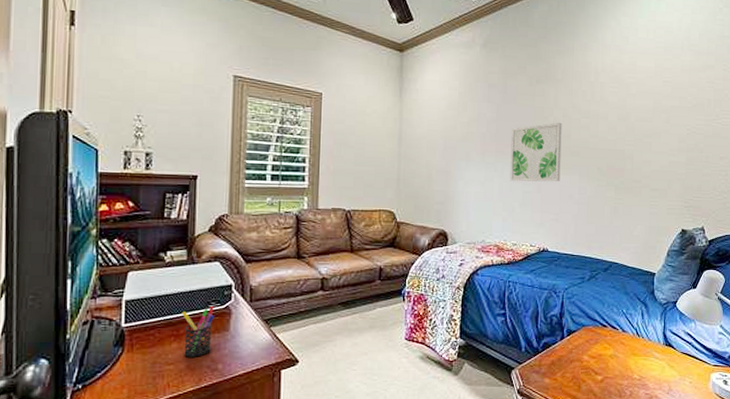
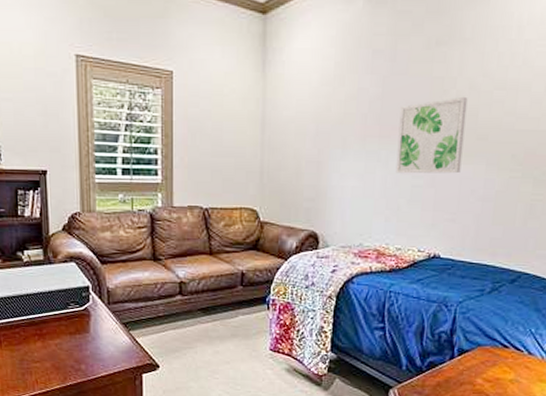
pen holder: present [181,307,215,357] -> none [43,308,75,357]

